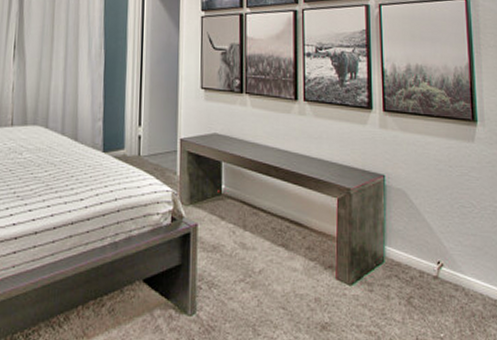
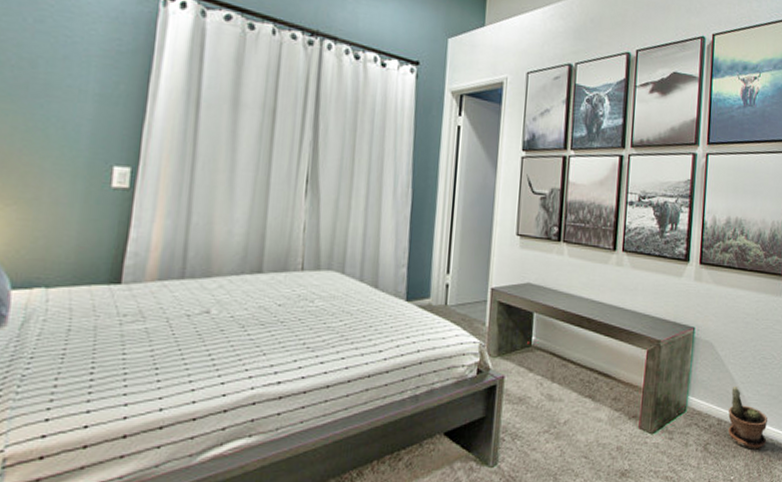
potted plant: none [430,237,475,305] -> present [728,387,767,450]

